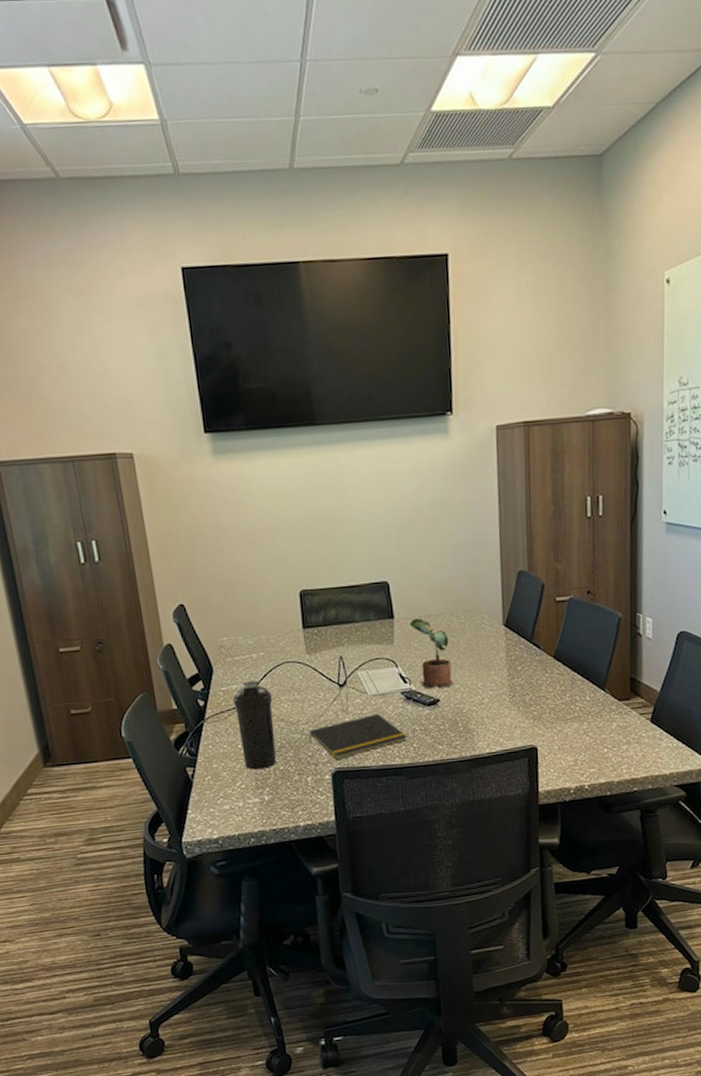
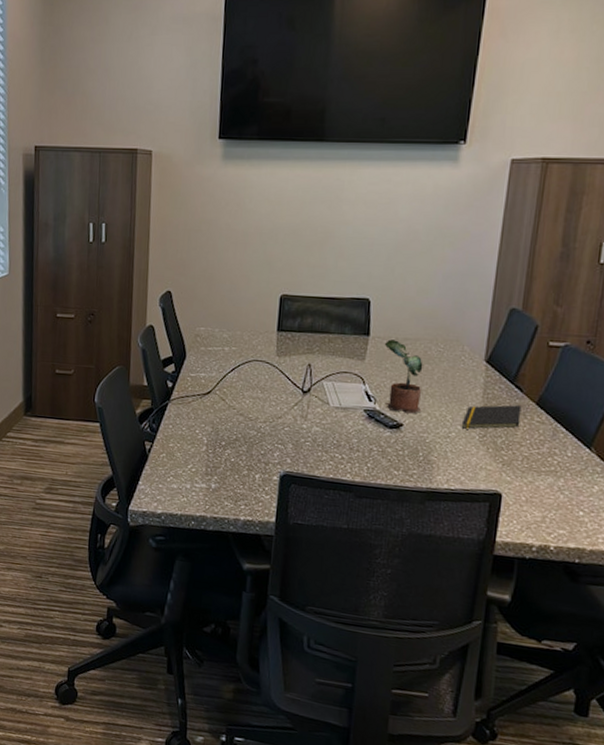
water bottle: present [232,681,277,770] -> none [198,372,237,458]
notepad: present [309,713,407,760] -> none [263,425,363,464]
notepad: none [492,662,543,693] -> present [461,404,522,429]

